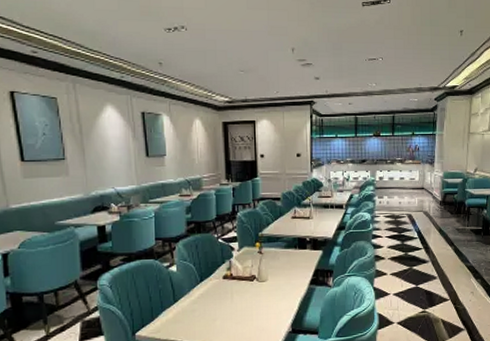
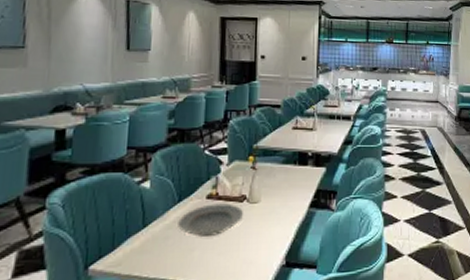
plate: none [201,282,255,309] -> present [178,203,244,237]

